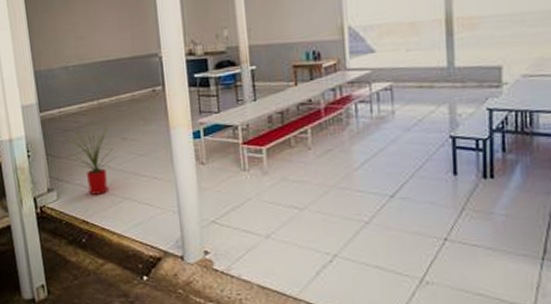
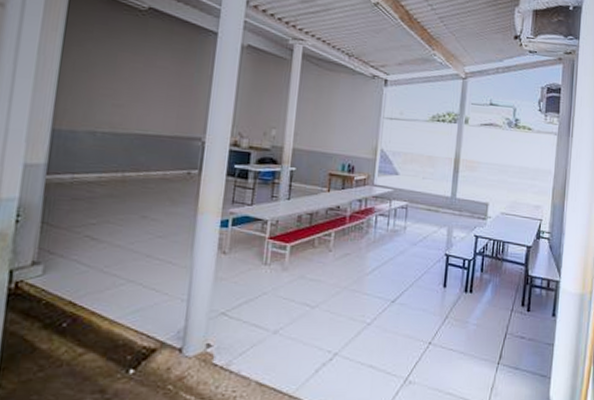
house plant: present [65,127,117,195] -> none [72,202,130,274]

